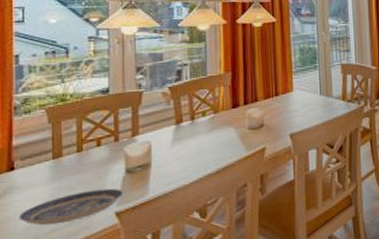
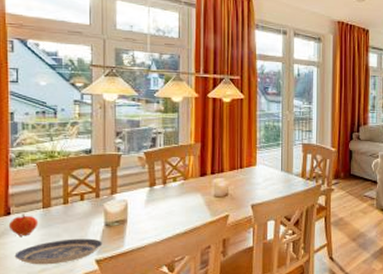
fruit: none [11,167,48,194] -> present [8,214,39,236]

